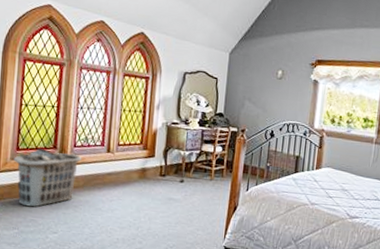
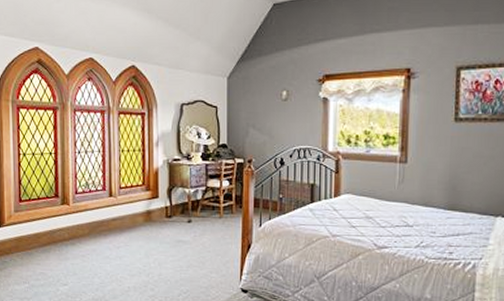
clothes hamper: present [13,147,82,207] -> none [17,197,85,260]

